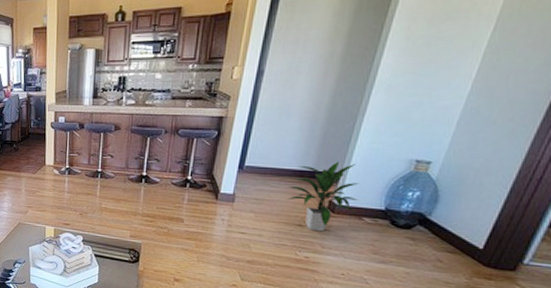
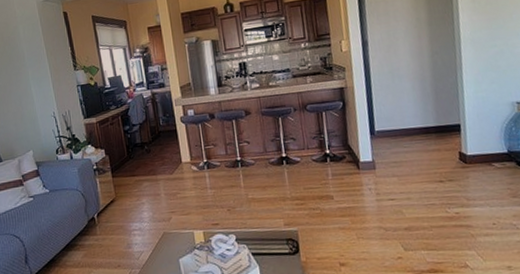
indoor plant: present [287,161,360,232] -> none [418,113,484,185]

